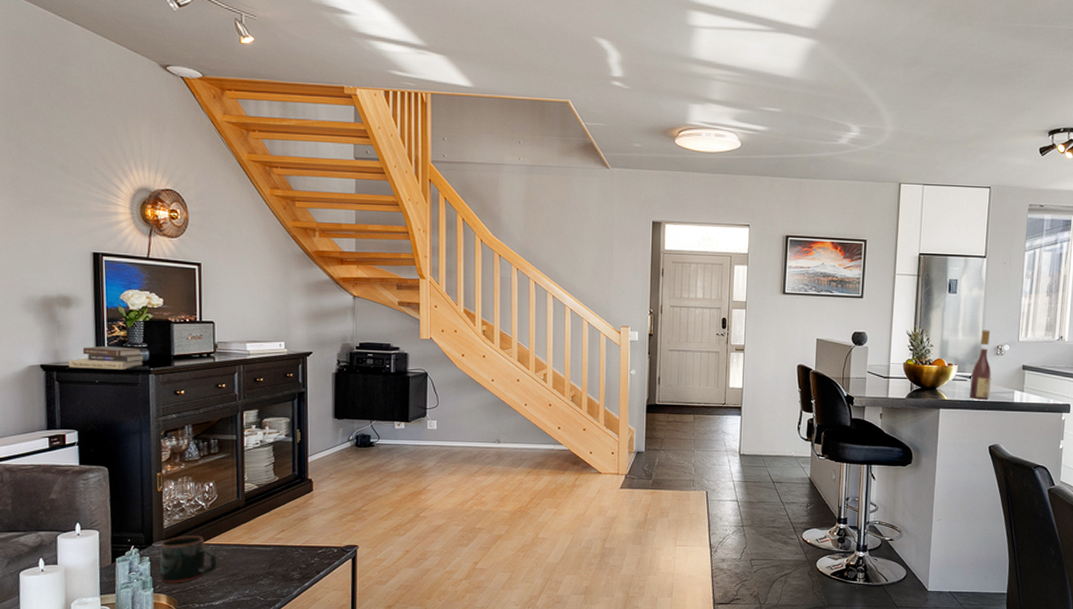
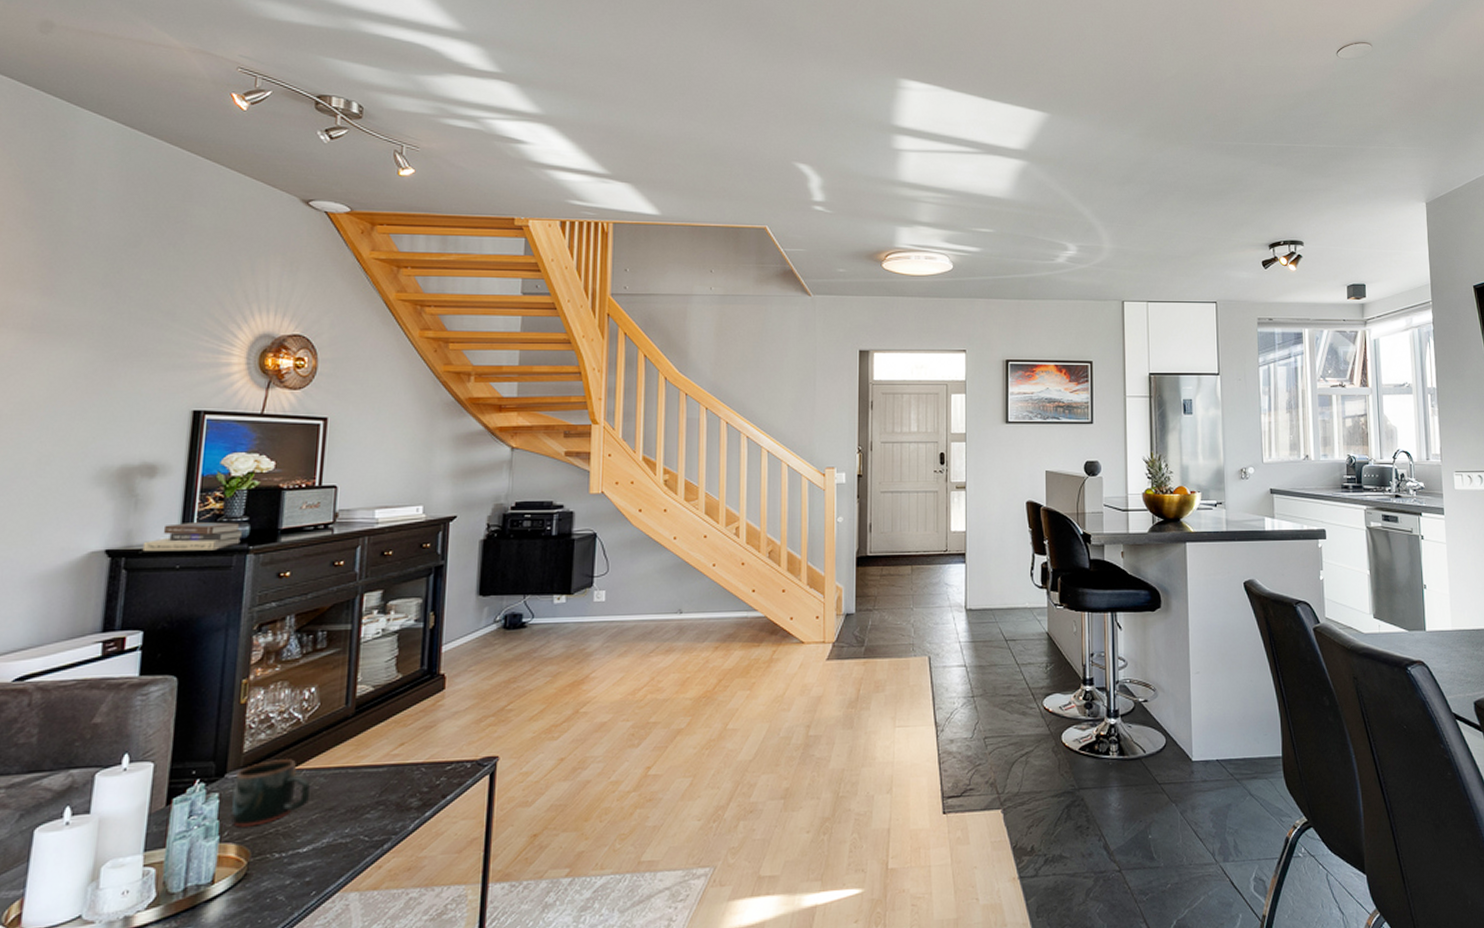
wine bottle: present [968,330,992,401] -> none [1216,452,1240,531]

